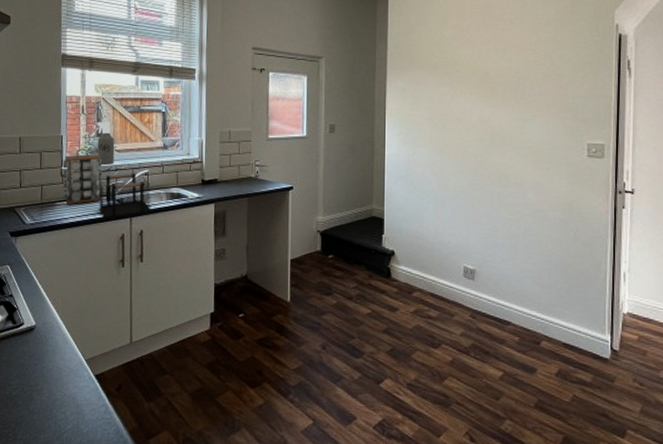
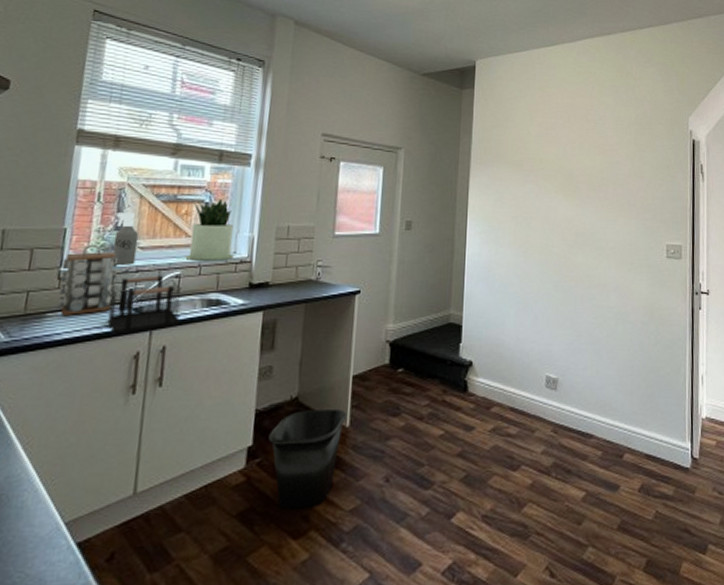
planter: none [151,108,189,162] -> present [185,198,235,262]
waste bin: none [226,286,287,365] -> present [269,408,346,510]

